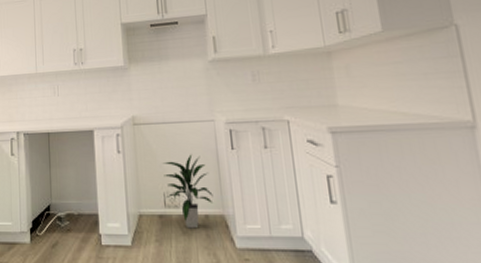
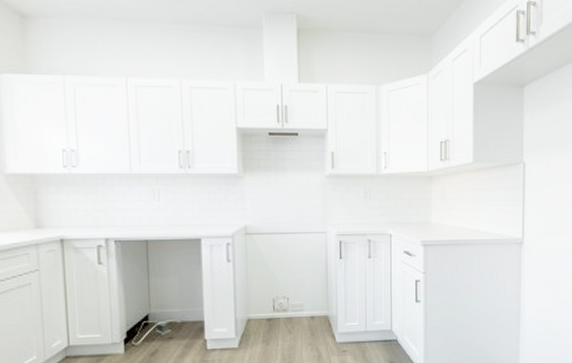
indoor plant: present [163,154,213,229] -> none [274,263,320,329]

